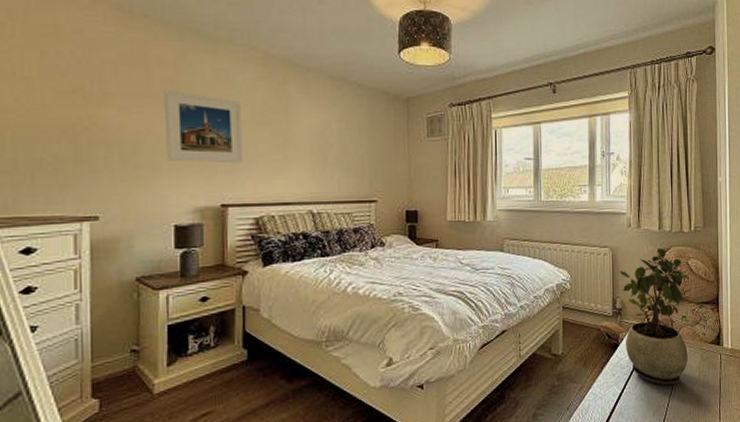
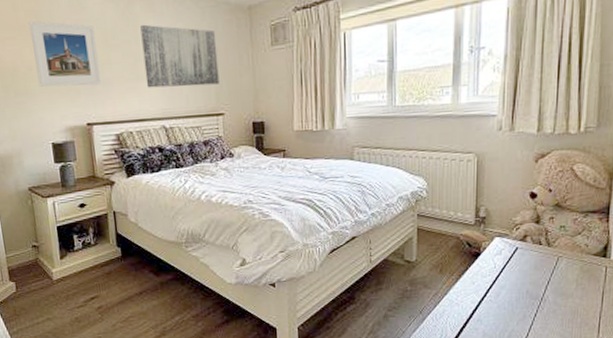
wall art: none [293,105,374,171] -> present [140,24,220,88]
potted plant: present [619,248,689,386] -> none [485,152,573,296]

